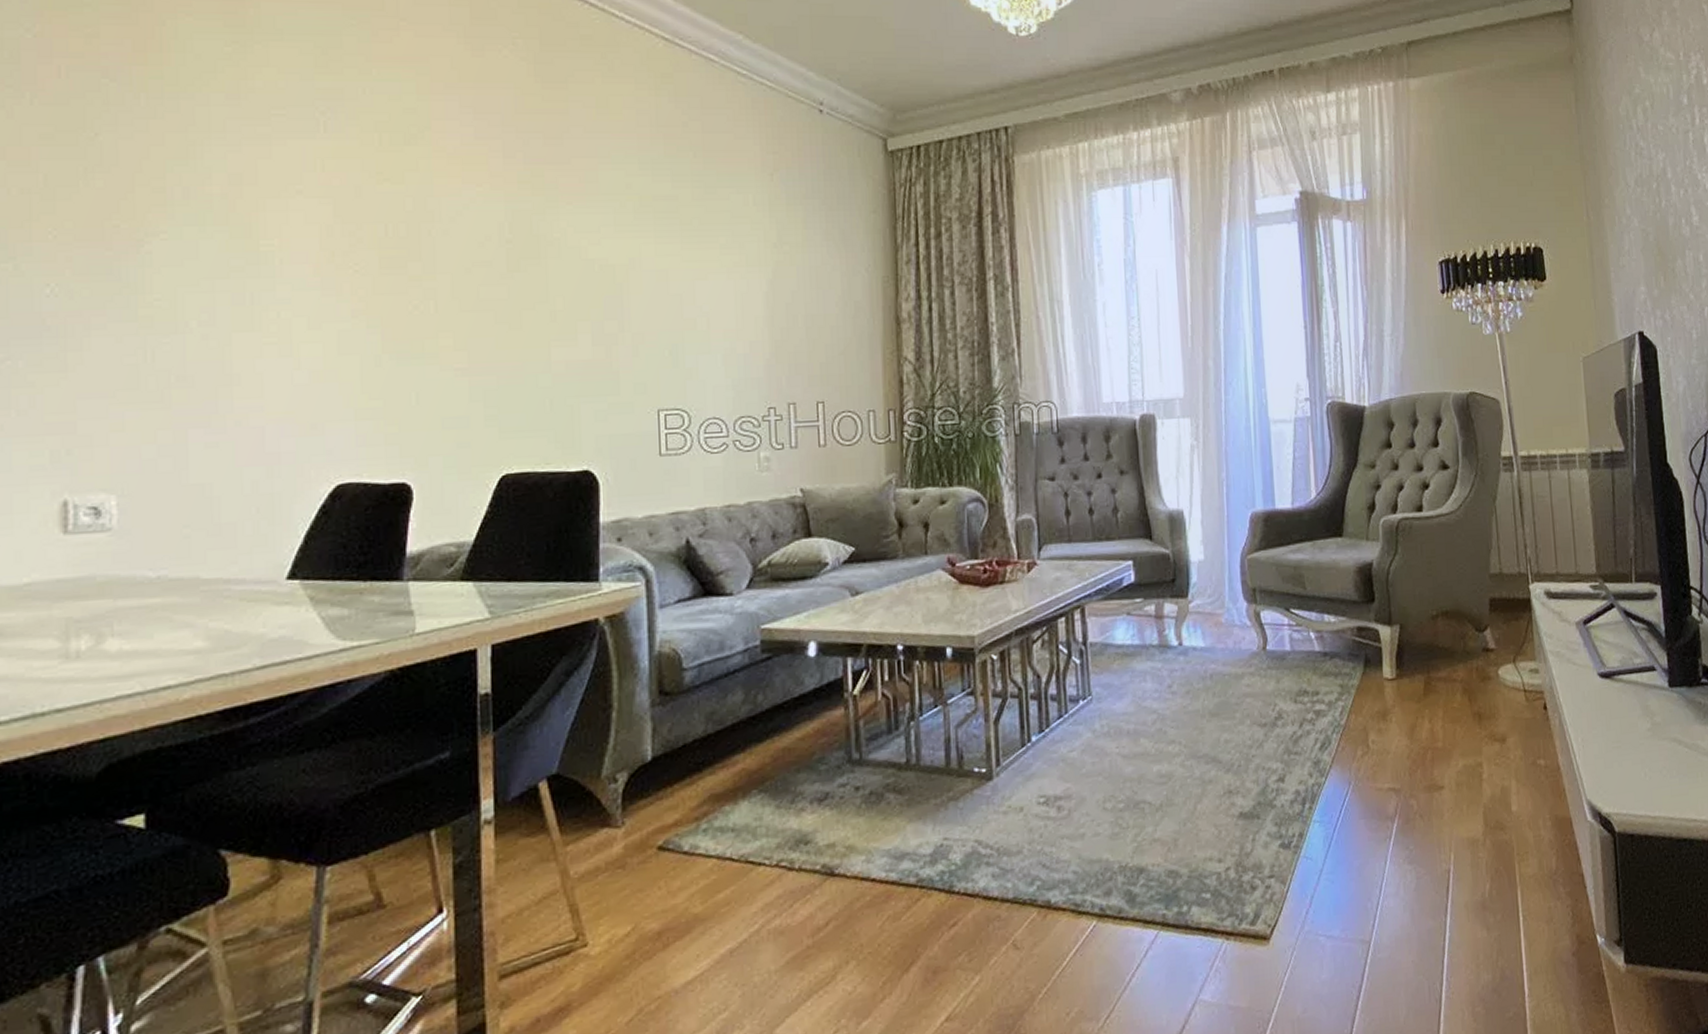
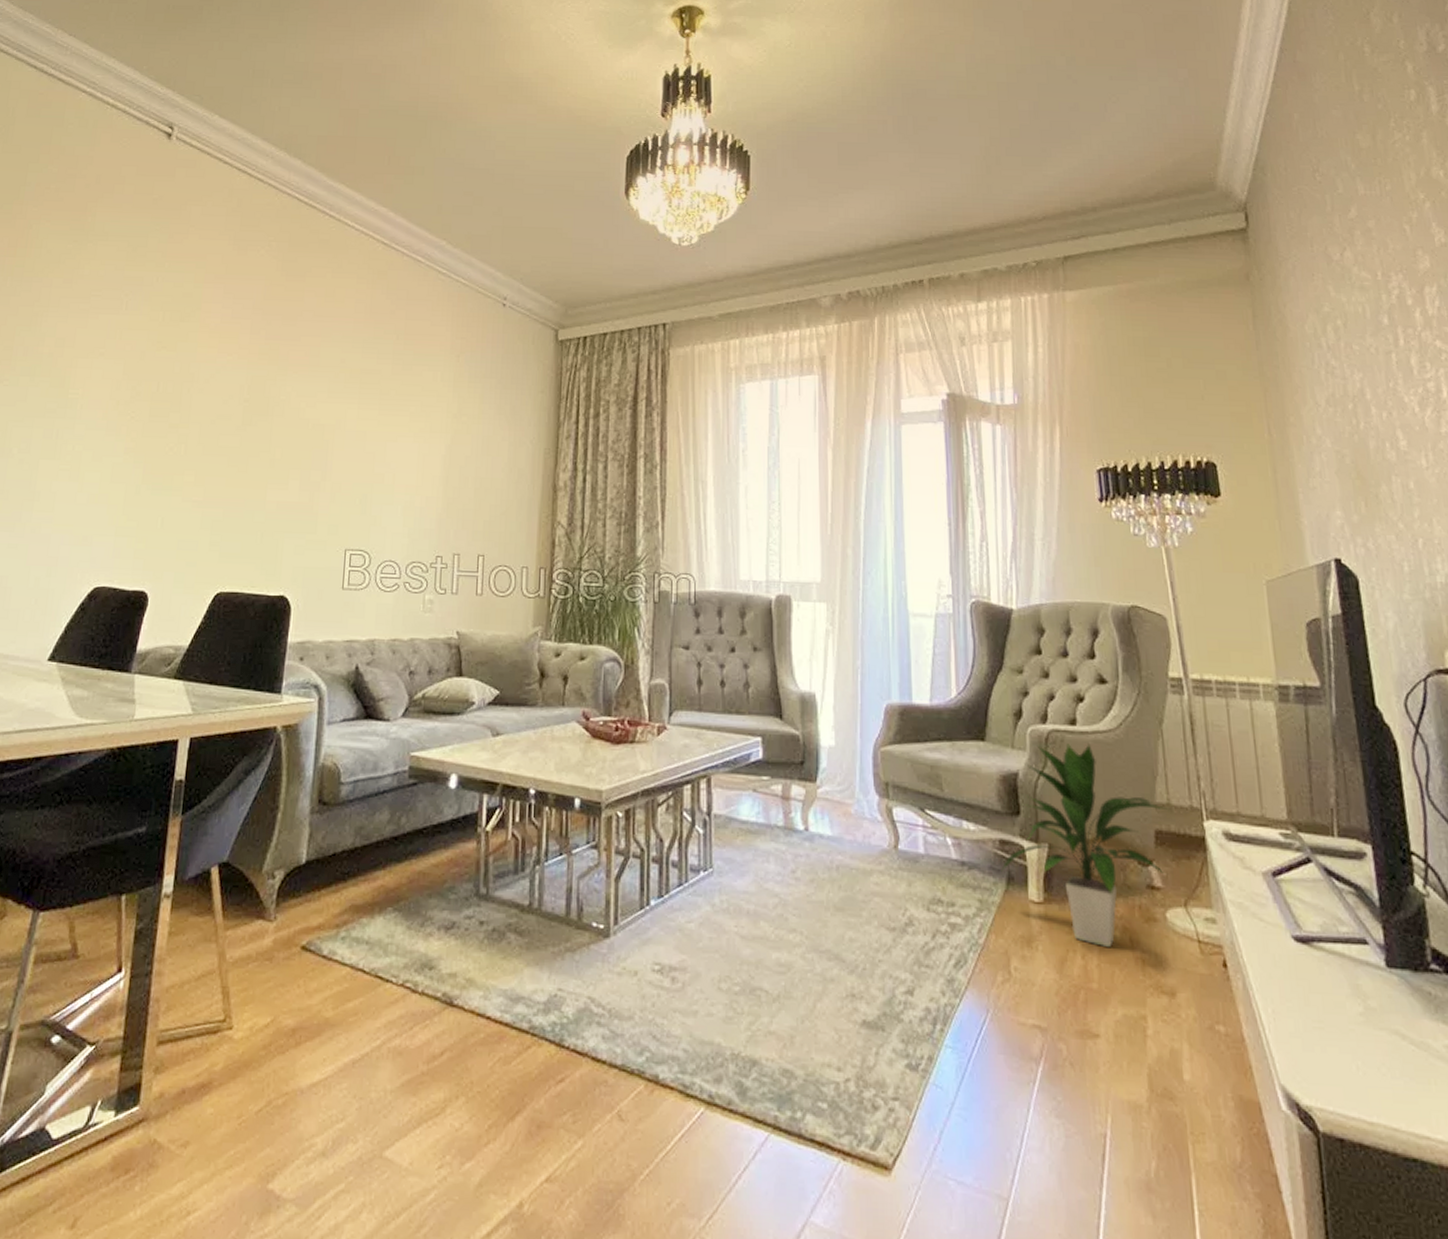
indoor plant: none [1359,527,1502,709] -> present [1001,743,1170,947]

